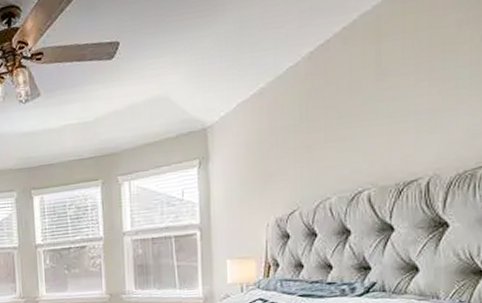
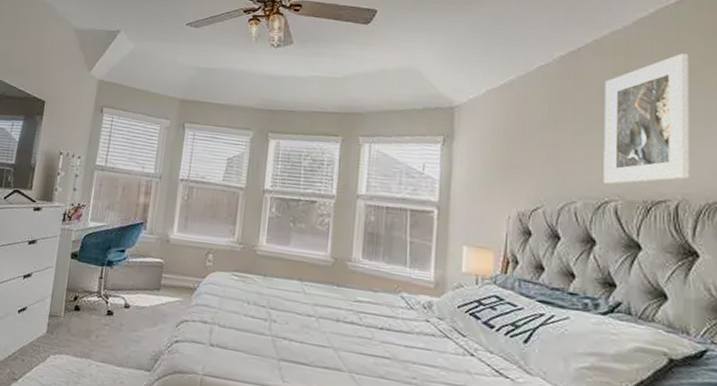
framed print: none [356,23,442,174] -> present [603,54,690,184]

